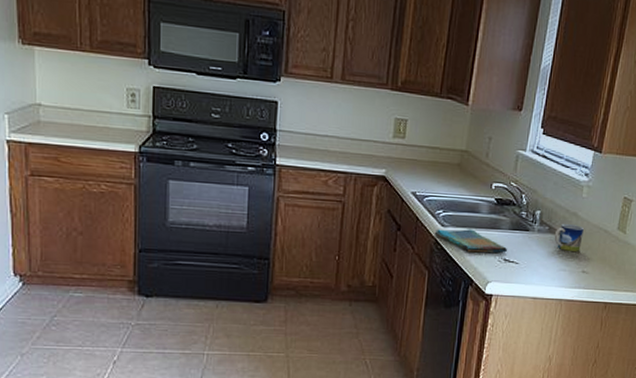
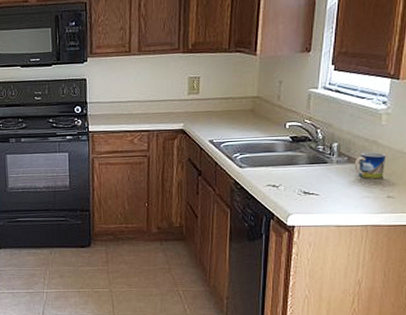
dish towel: present [434,229,507,253] -> none [233,168,306,189]

